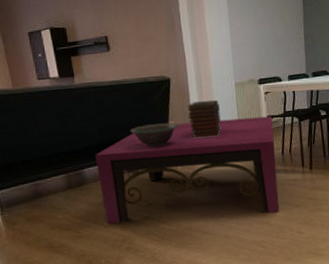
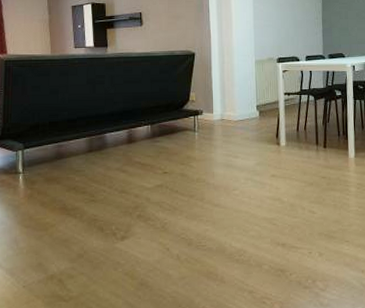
coffee table: present [94,116,280,224] -> none [117,93,292,190]
decorative bowl: present [130,122,178,148] -> none [154,93,199,117]
book stack: present [187,99,222,139] -> none [208,75,240,110]

